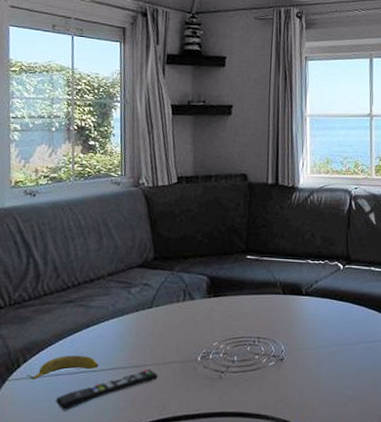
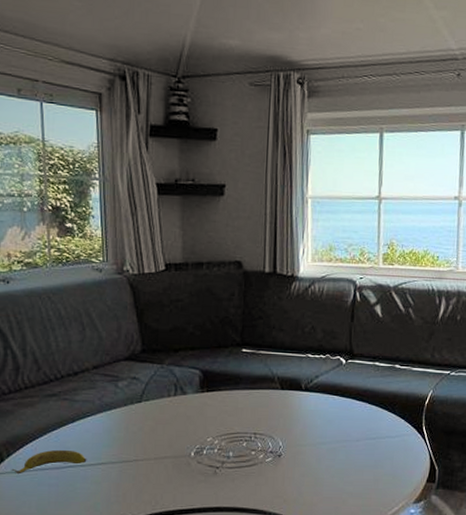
remote control: present [55,369,158,411] -> none [43,464,150,505]

